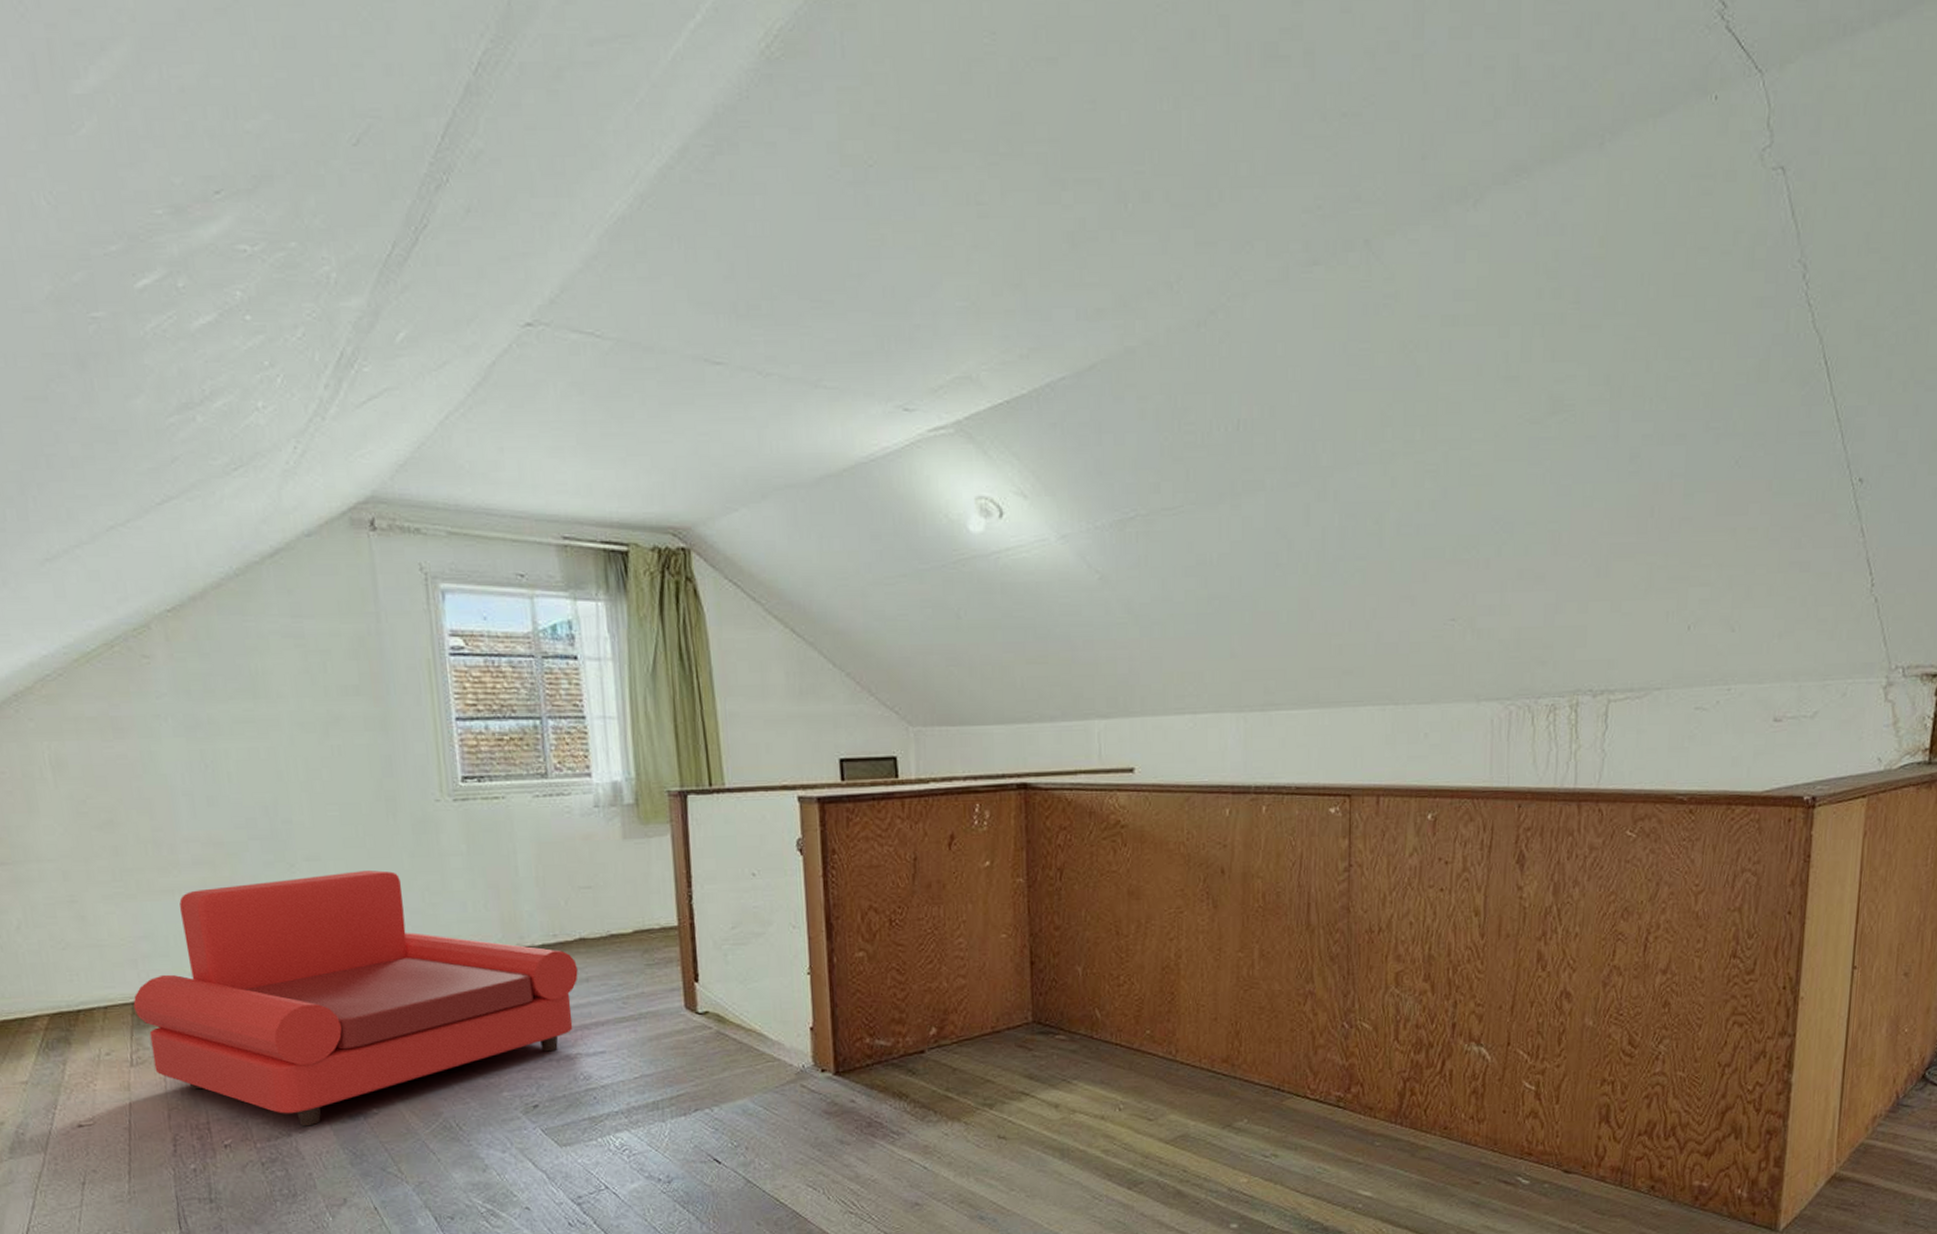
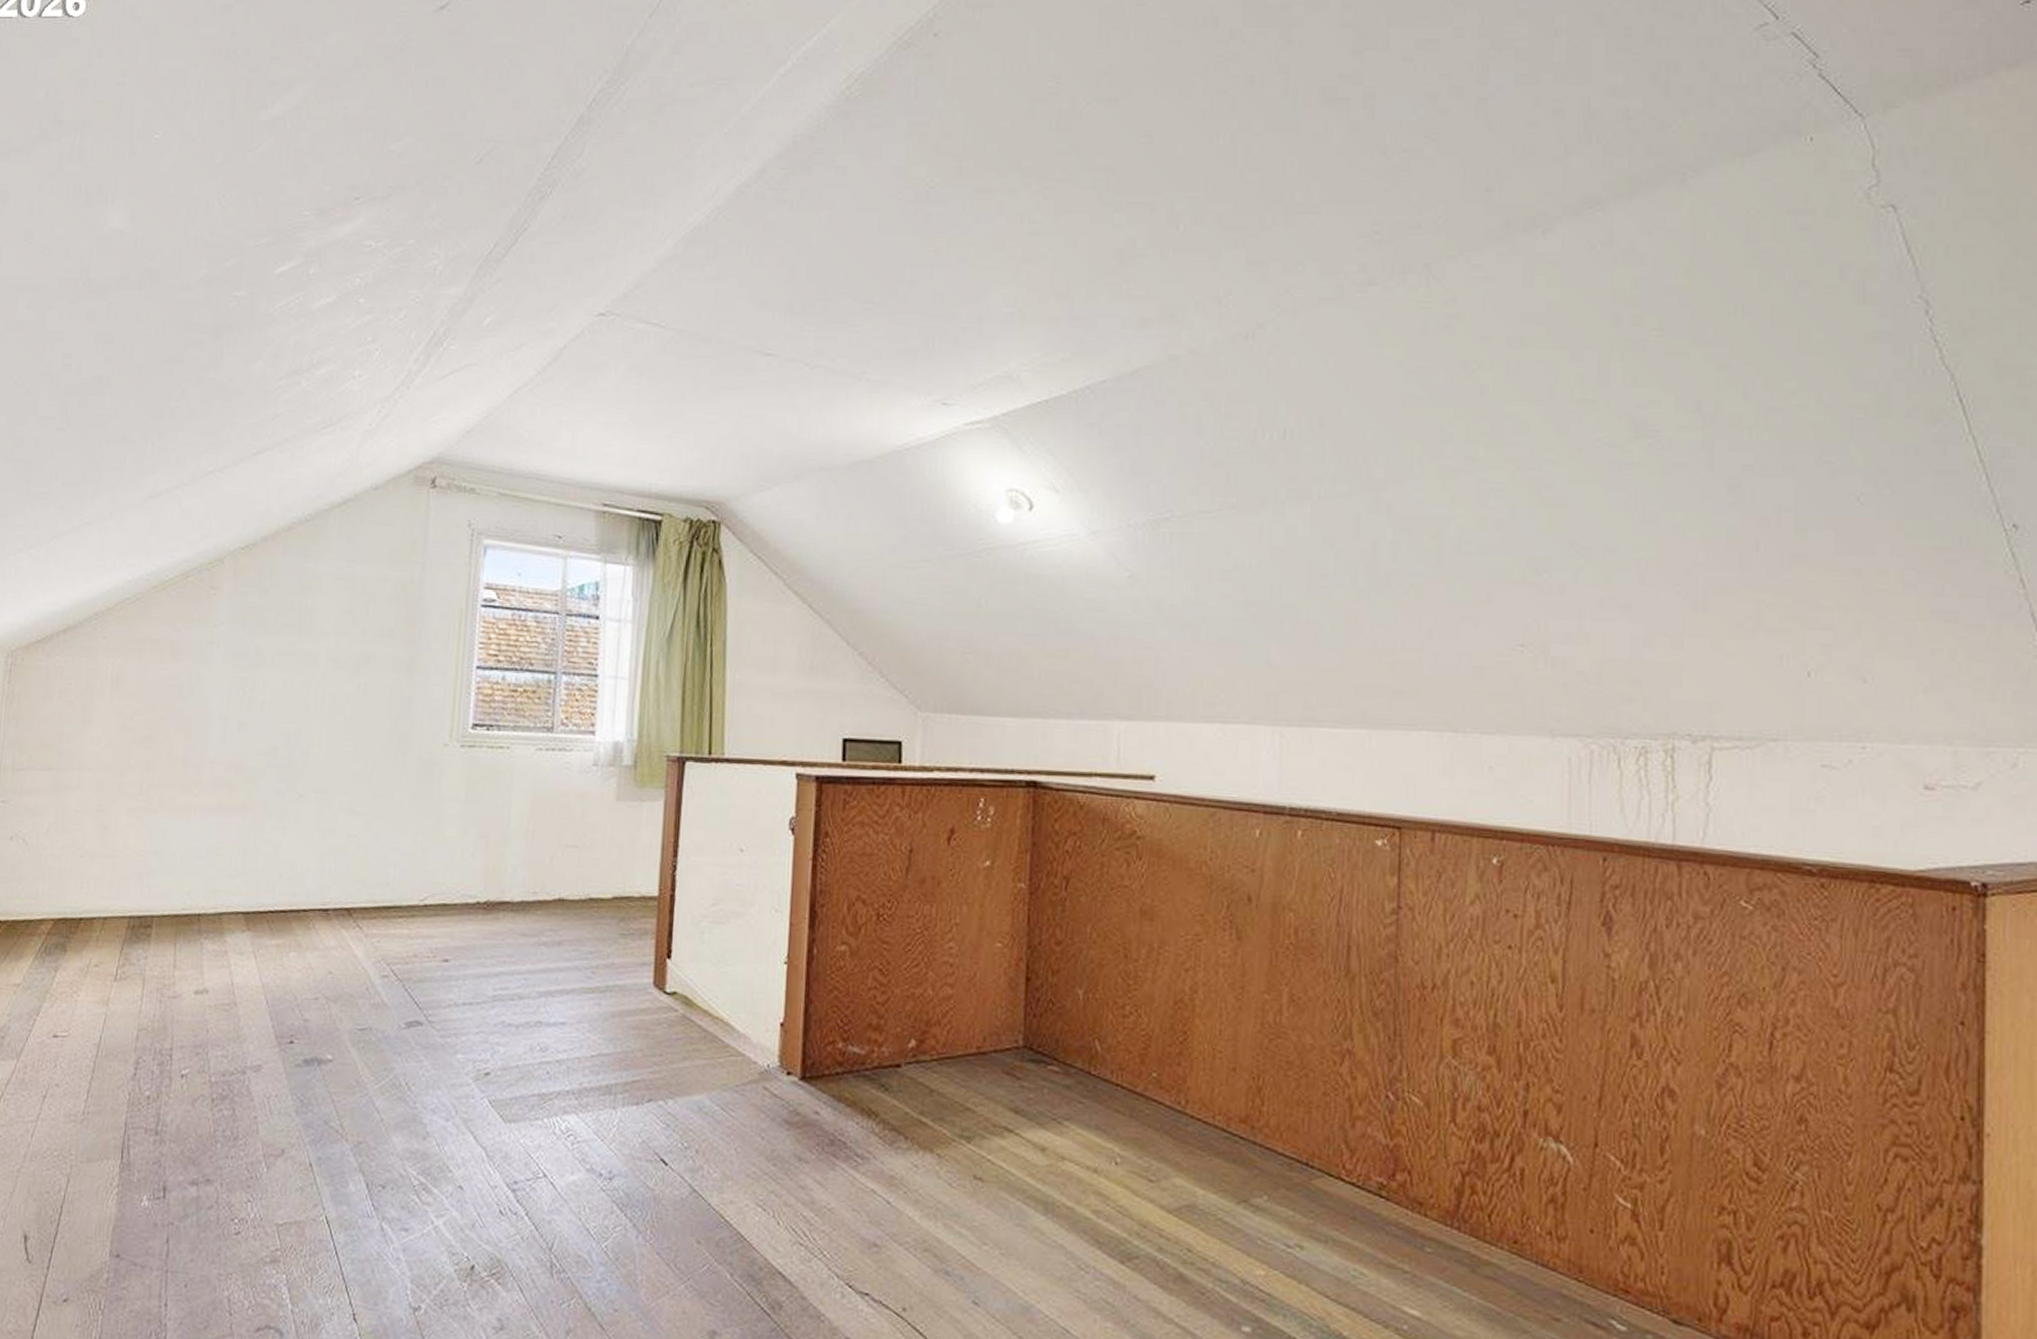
armchair: present [133,870,578,1127] -> none [130,807,552,1066]

